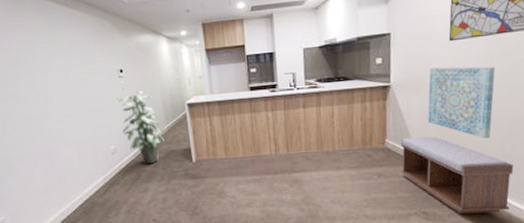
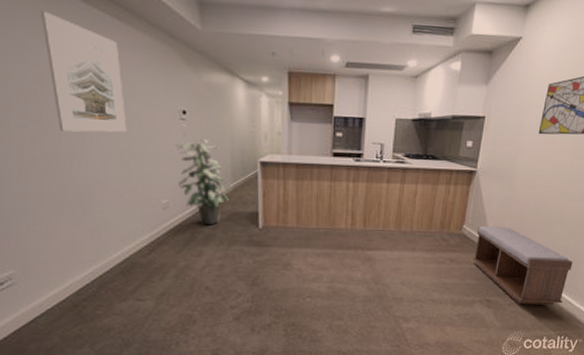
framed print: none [11,10,79,100] -> present [41,11,127,133]
wall art: present [428,66,495,138] -> none [506,159,574,234]

